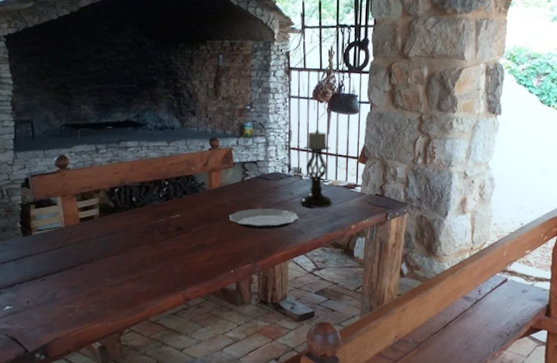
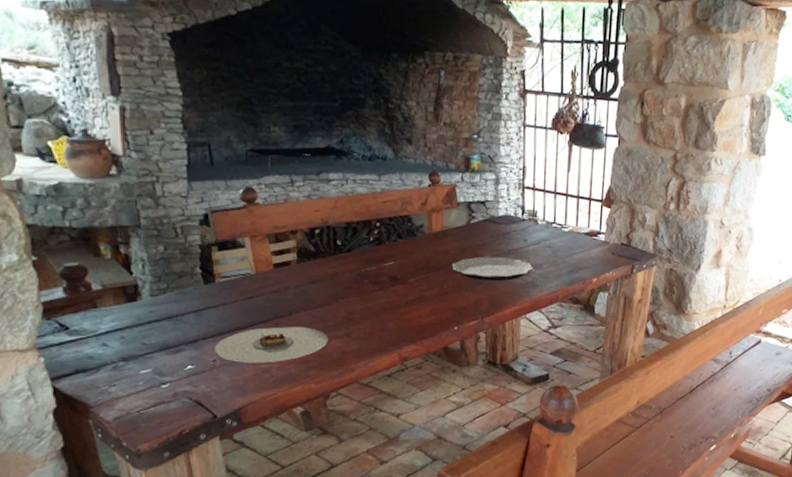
plate: none [29,272,124,304] -> present [215,326,328,363]
candle holder: present [300,129,332,208] -> none [535,166,572,258]

